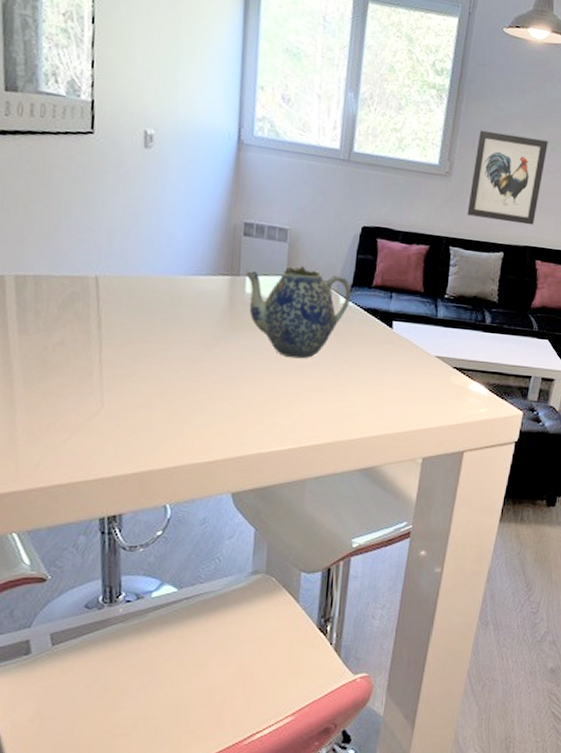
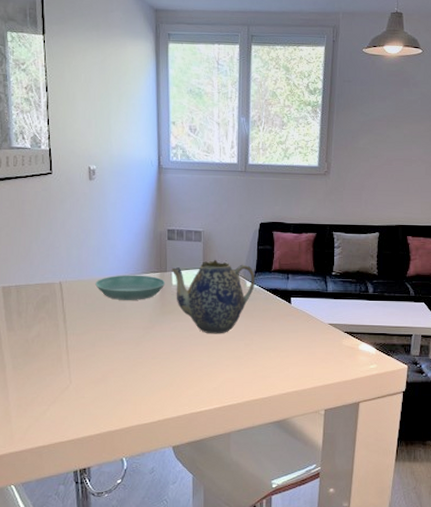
saucer: none [144,274,237,309] -> present [95,275,166,300]
wall art: present [467,130,548,226] -> none [345,134,409,207]

